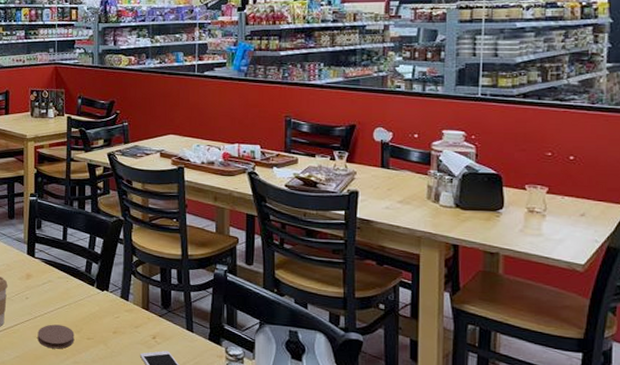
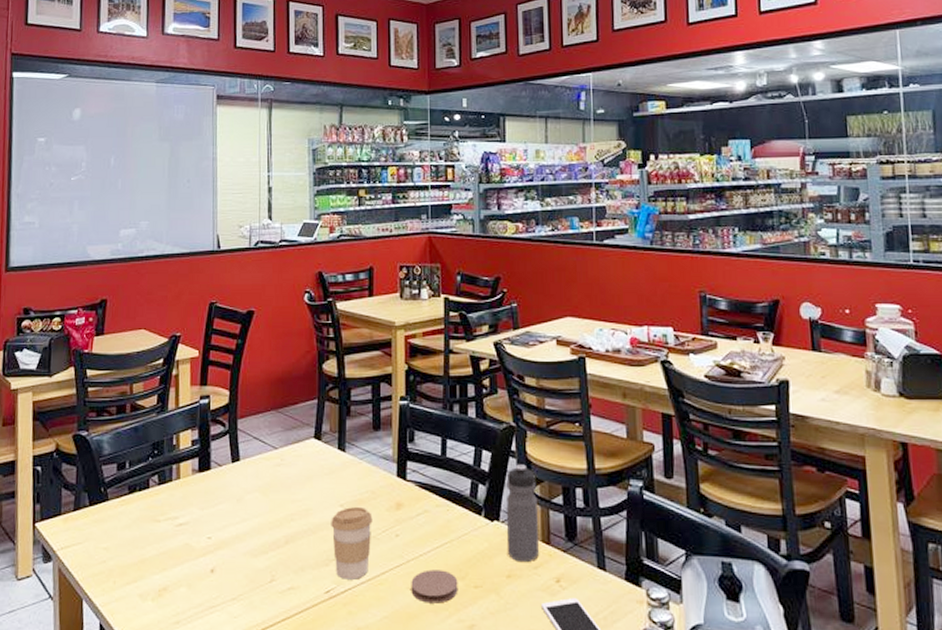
water bottle: none [114,249,139,323] -> present [505,464,539,563]

